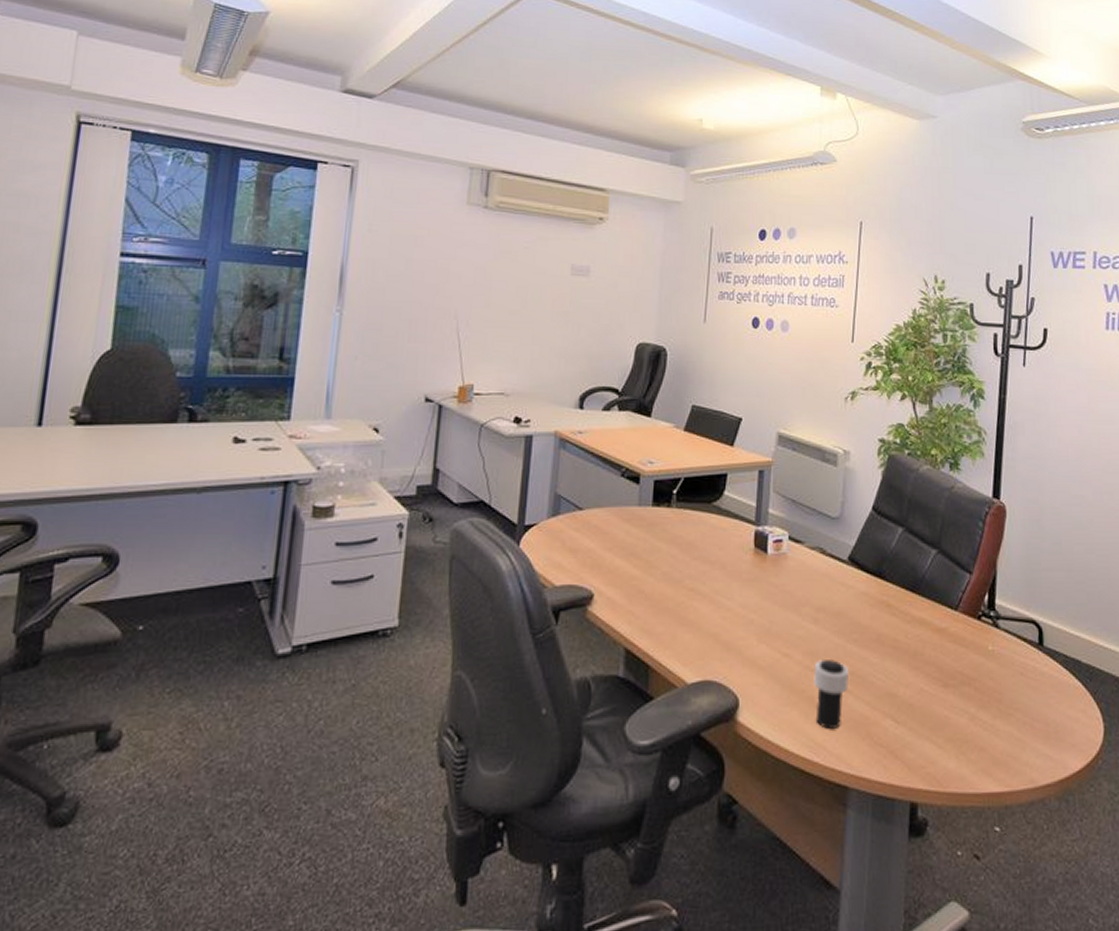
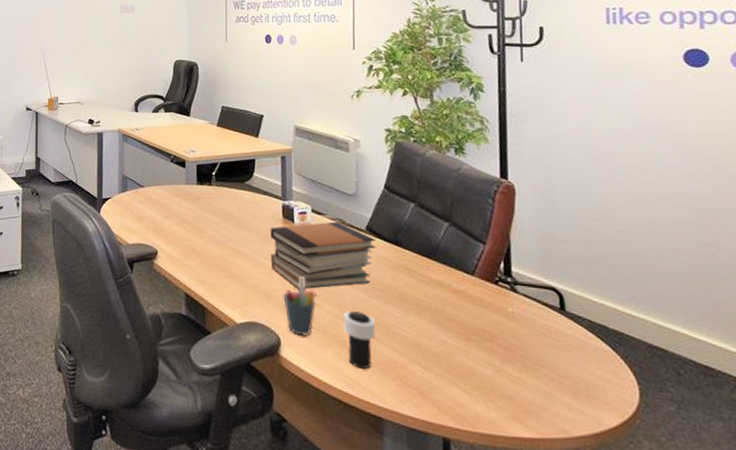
book stack: none [734,550,858,637] -> present [270,221,376,290]
pen holder: none [746,619,785,694] -> present [283,276,316,336]

